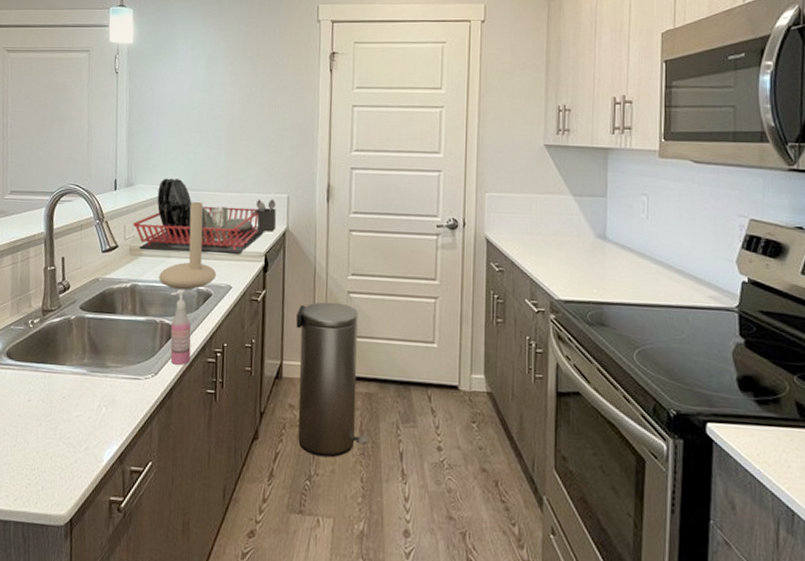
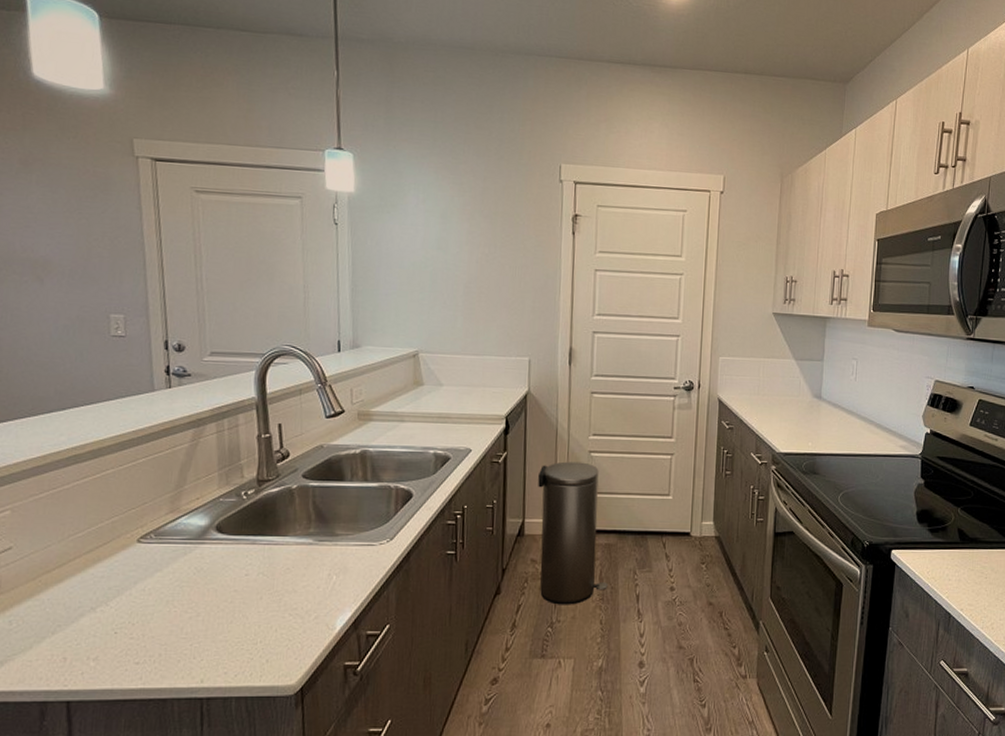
dish rack: present [133,178,277,255] -> none [361,340,518,418]
paper towel holder: present [159,202,217,290] -> none [392,365,455,455]
soap dispenser: present [170,290,191,366] -> none [405,454,429,530]

